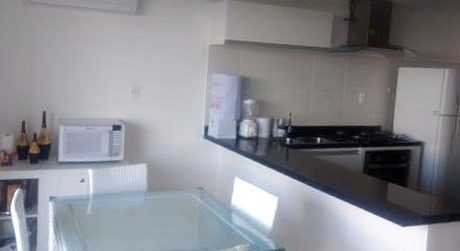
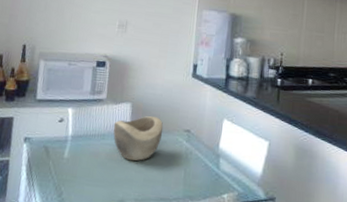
decorative bowl: none [131,175,178,217] -> present [113,115,163,161]

